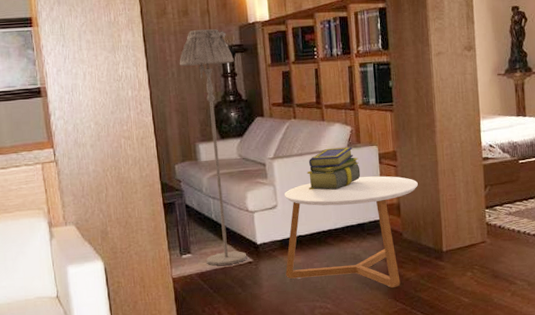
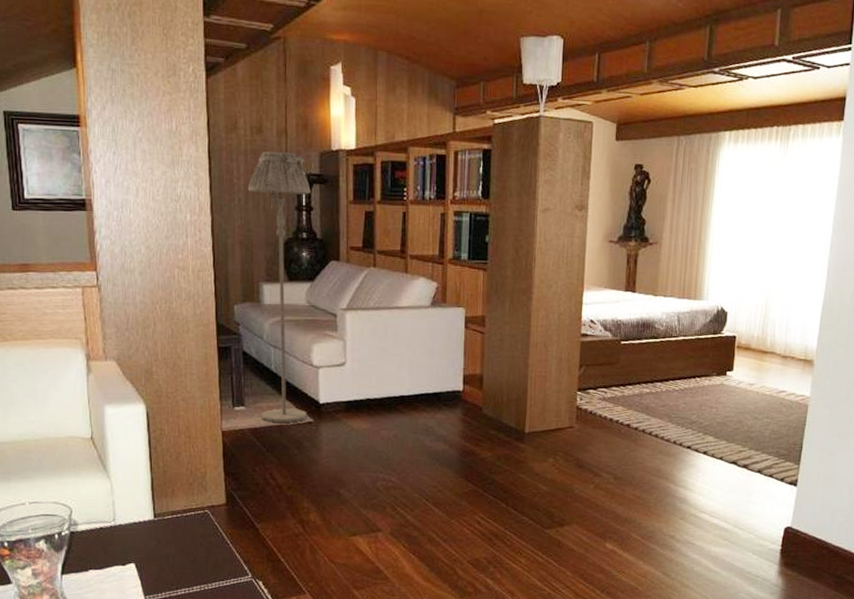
coffee table: present [284,176,418,288] -> none [349,340,506,466]
stack of books: present [307,147,361,190] -> none [382,305,443,352]

